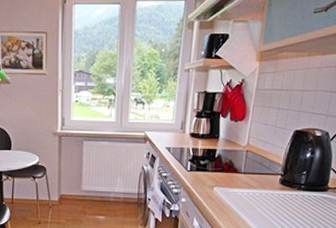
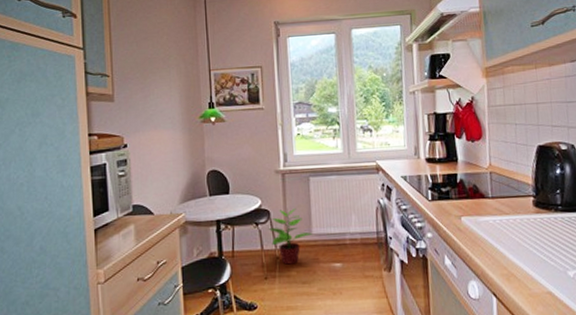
potted plant: none [44,167,82,214] -> present [268,209,313,265]

